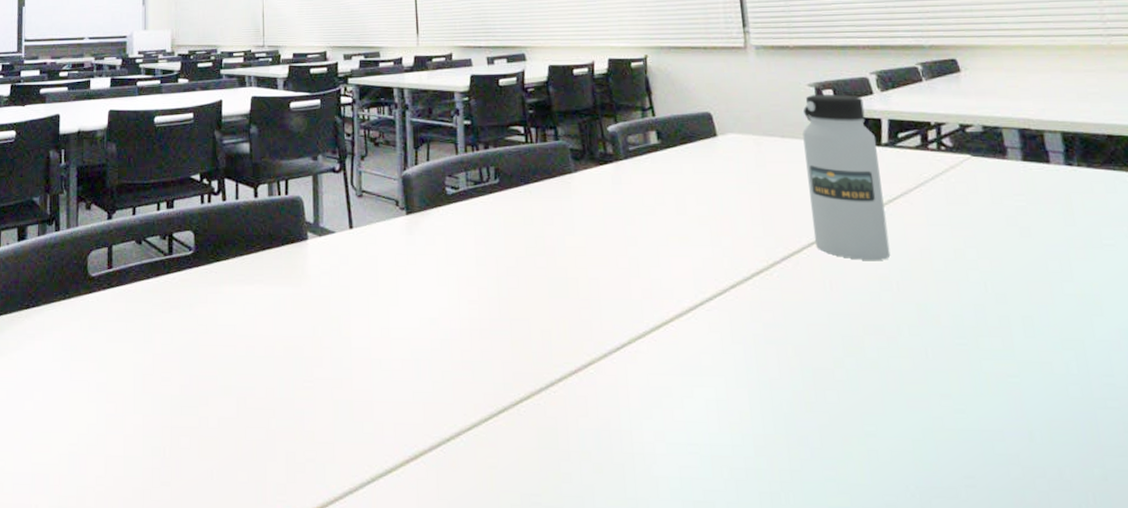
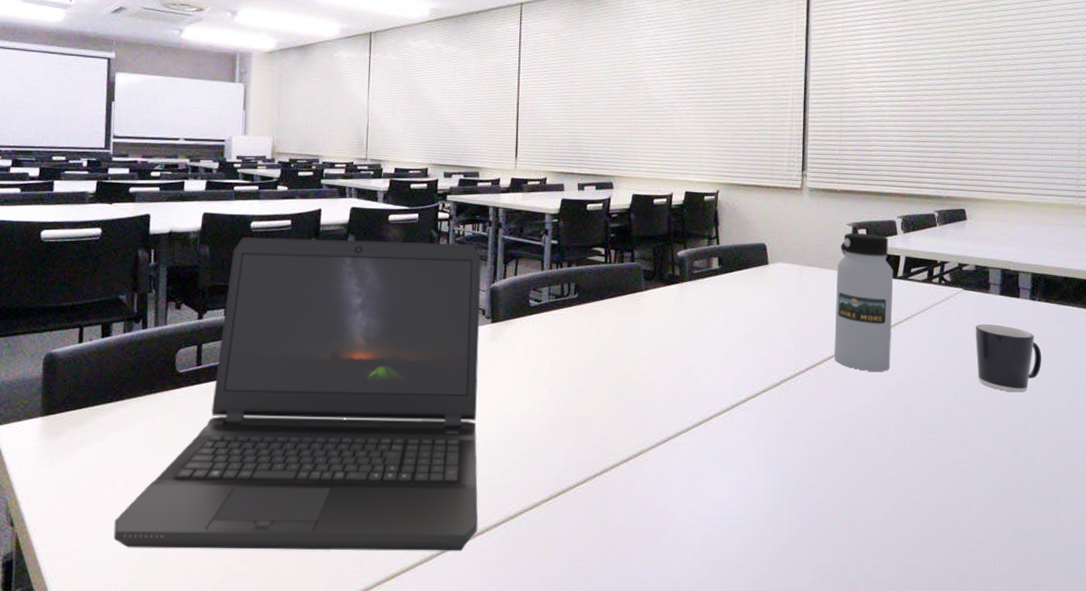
laptop computer: none [33,129,411,479] -> present [113,237,481,551]
mug: none [996,198,1098,284] -> present [975,324,1042,393]

